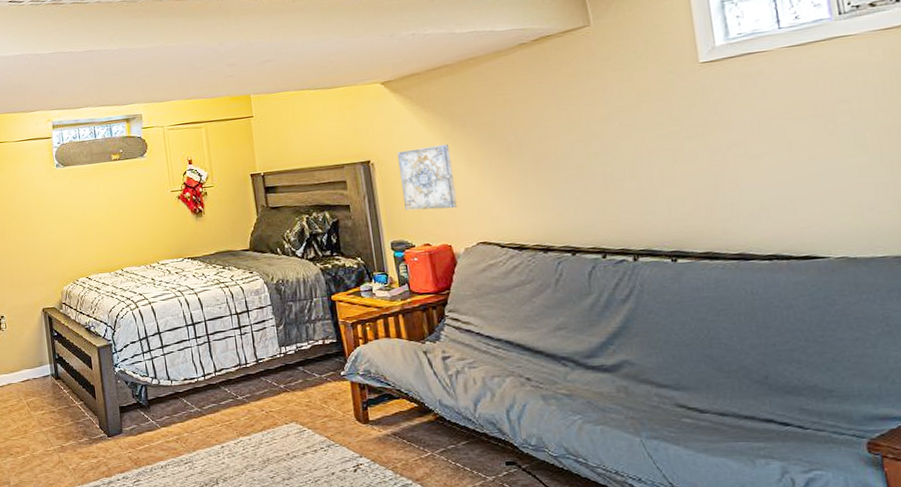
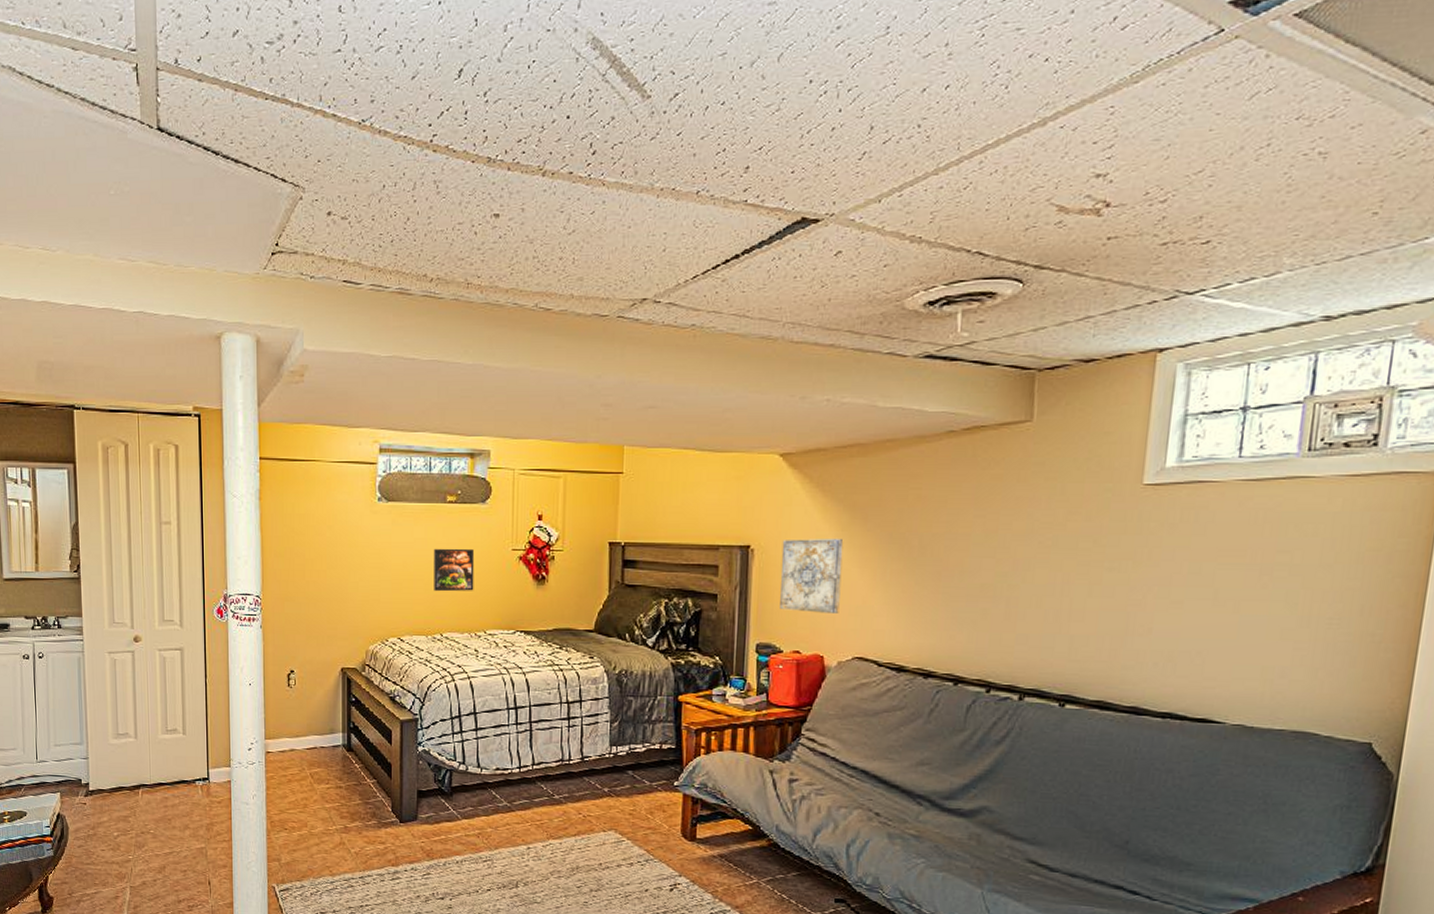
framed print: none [106,195,144,235] -> present [433,548,475,592]

